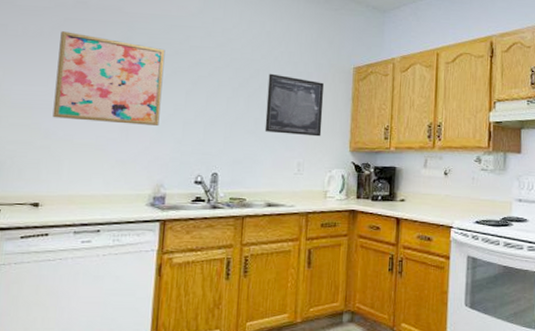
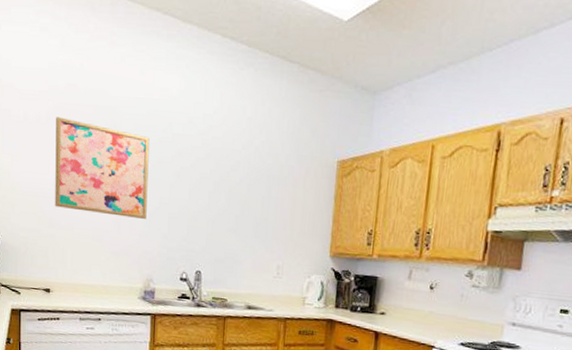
wall art: present [264,73,324,137] -> none [245,166,305,239]

